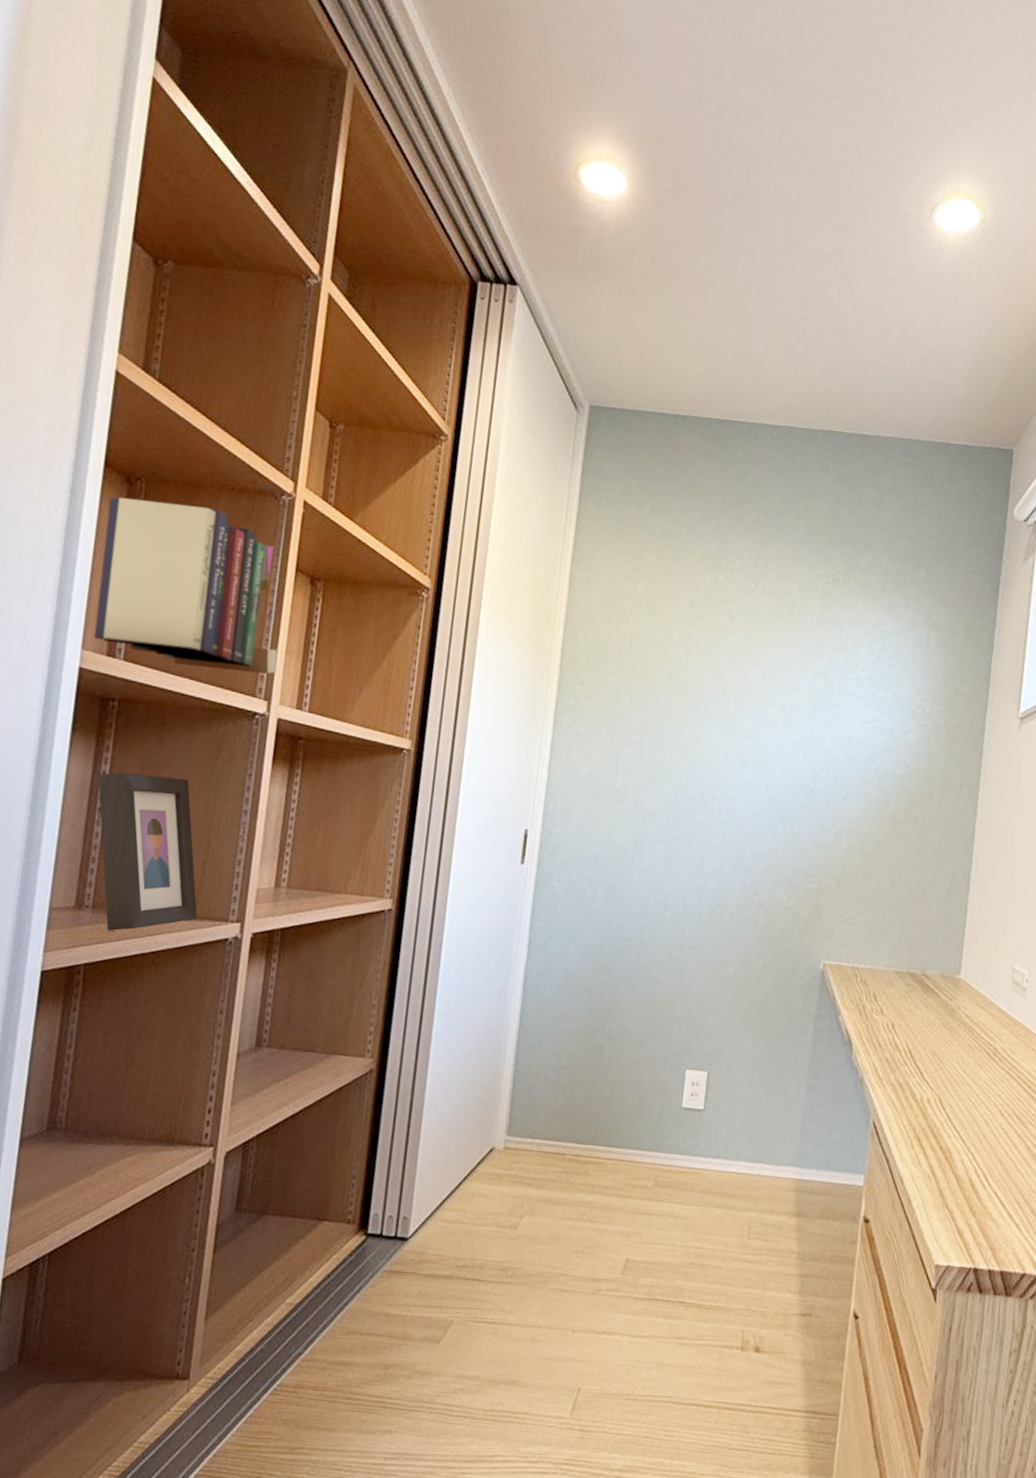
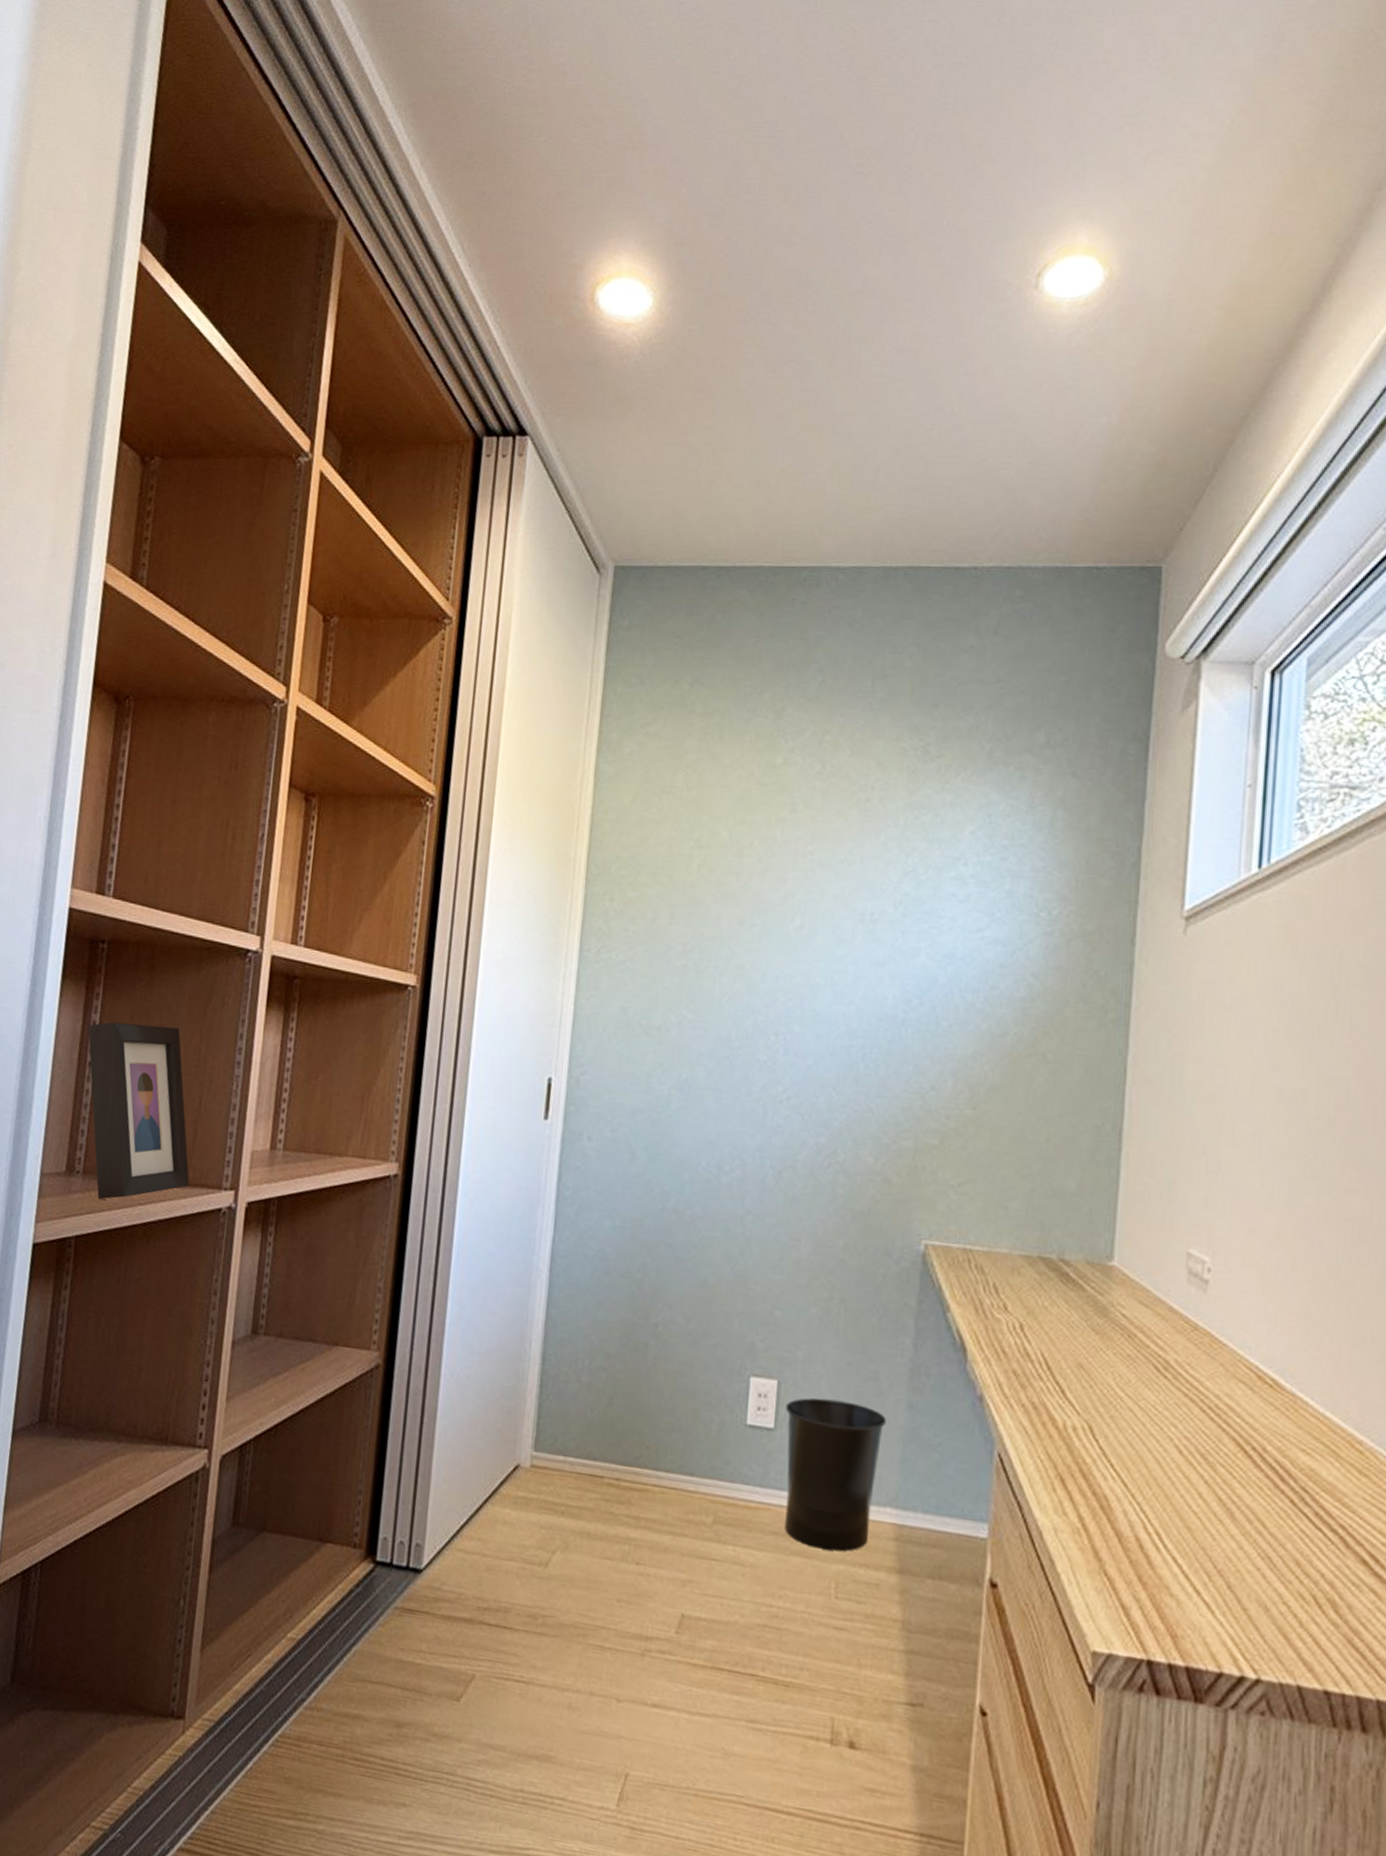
books: present [94,497,278,674] -> none [84,718,271,906]
waste bin: none [710,1084,790,1202] -> present [785,1398,886,1552]

